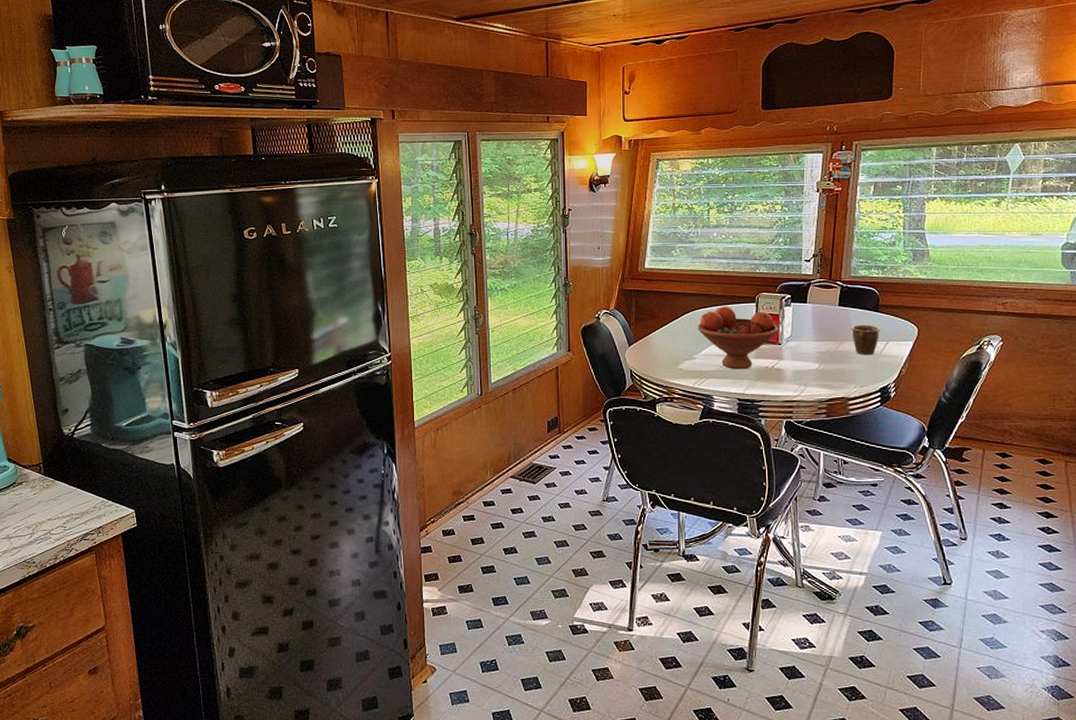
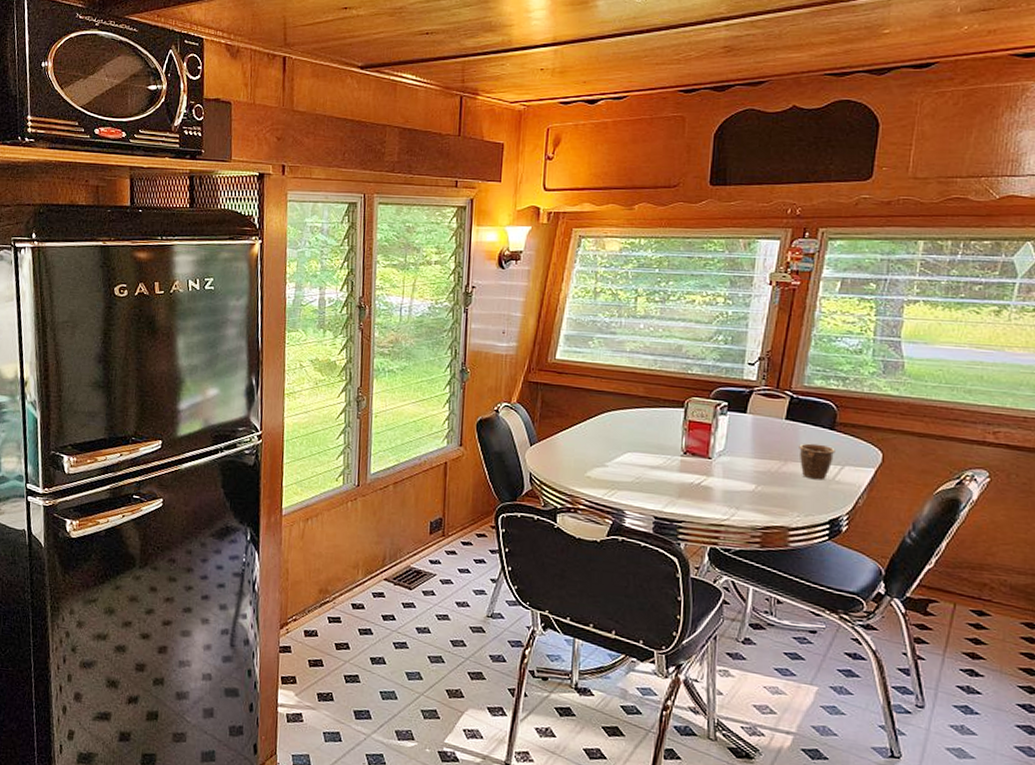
fruit bowl: present [697,306,779,369] -> none [612,409,710,484]

